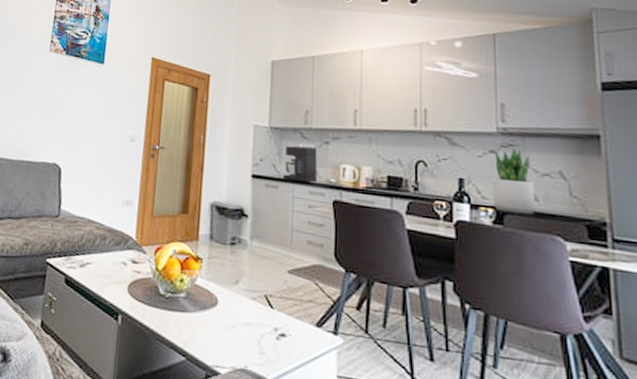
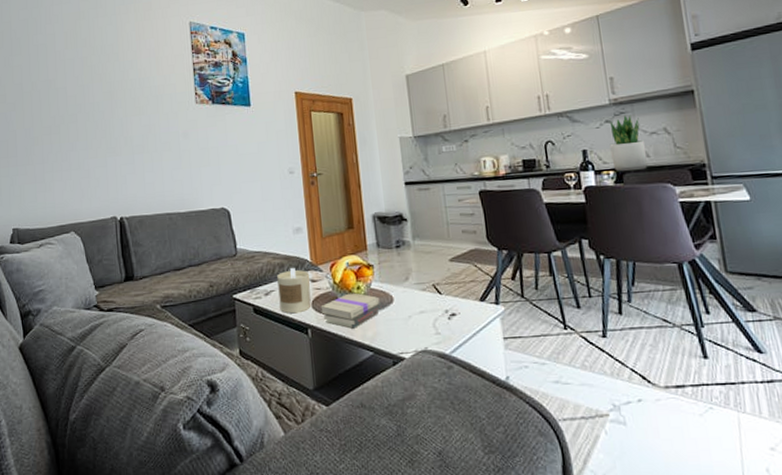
candle: none [93,242,132,294] -> present [277,267,311,314]
books: none [136,283,205,326] -> present [320,292,383,329]
coffee maker: present [283,146,317,183] -> none [430,148,462,181]

